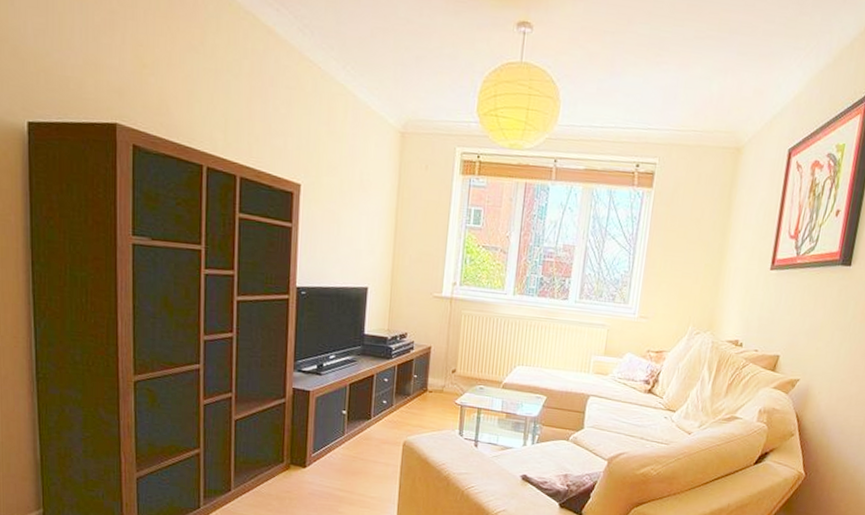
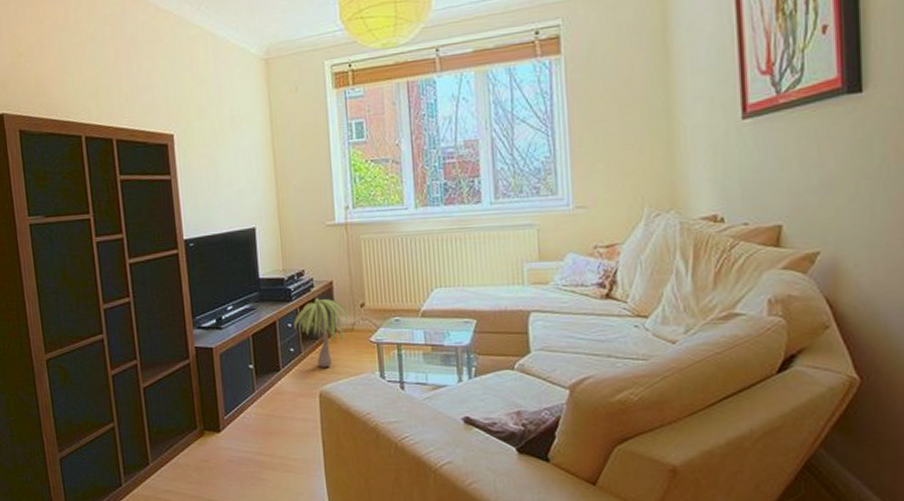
decorative plant: none [389,359,439,421] -> present [293,298,347,367]

